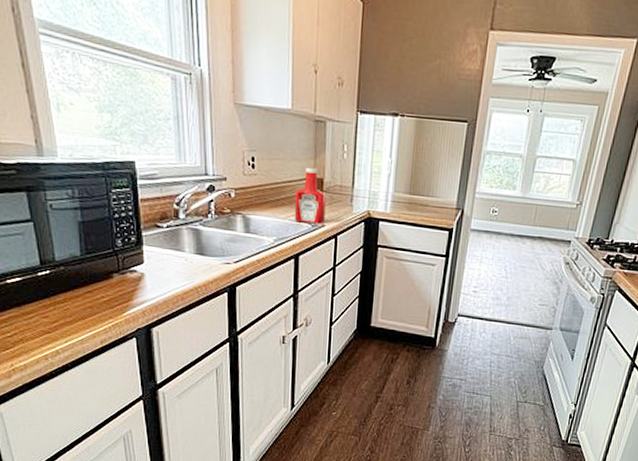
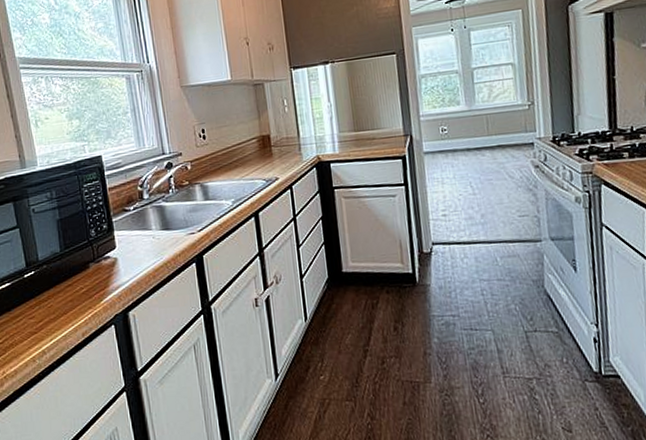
ketchup bottle: present [294,167,326,224] -> none [245,126,278,180]

